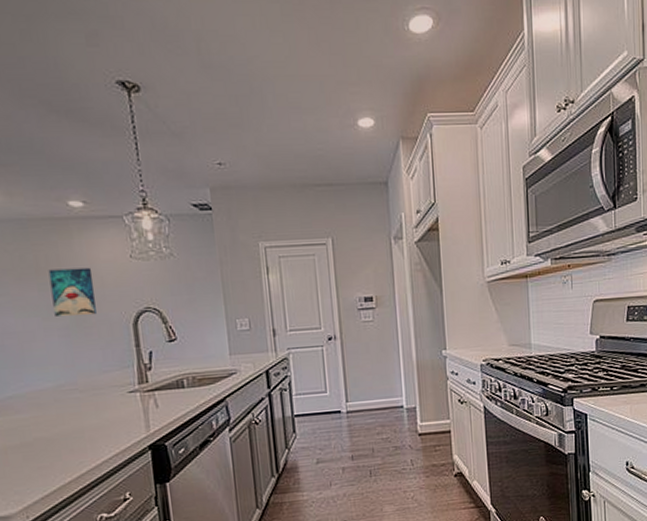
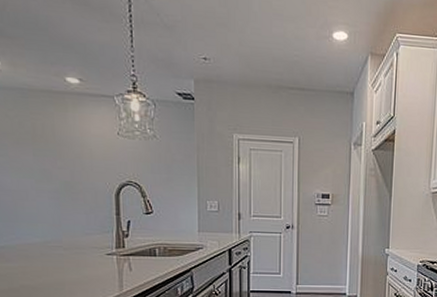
wall art: present [48,267,97,317] -> none [44,137,84,183]

